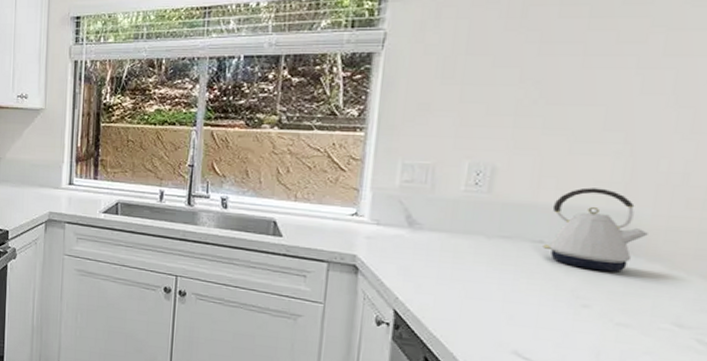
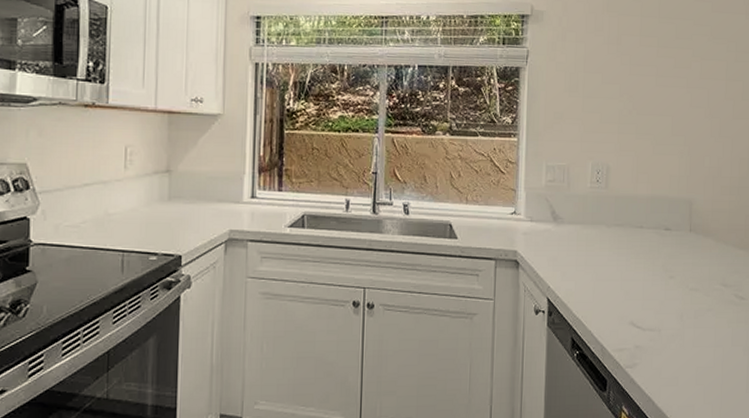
kettle: present [542,187,648,272] -> none [643,181,703,247]

